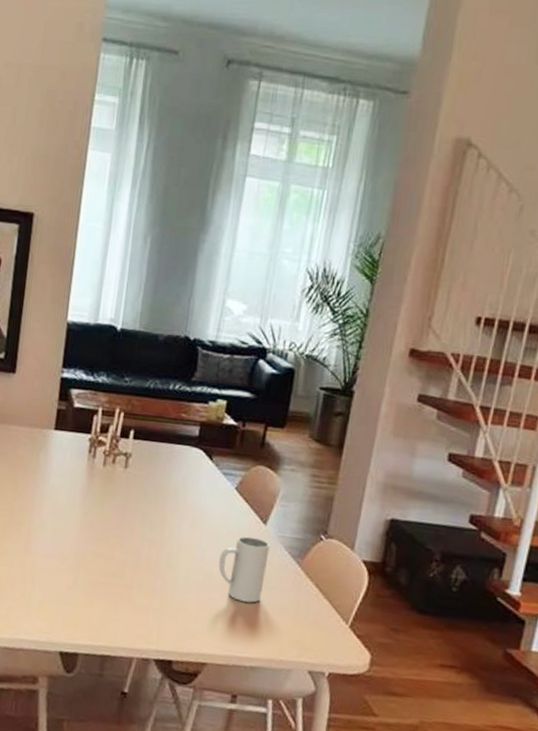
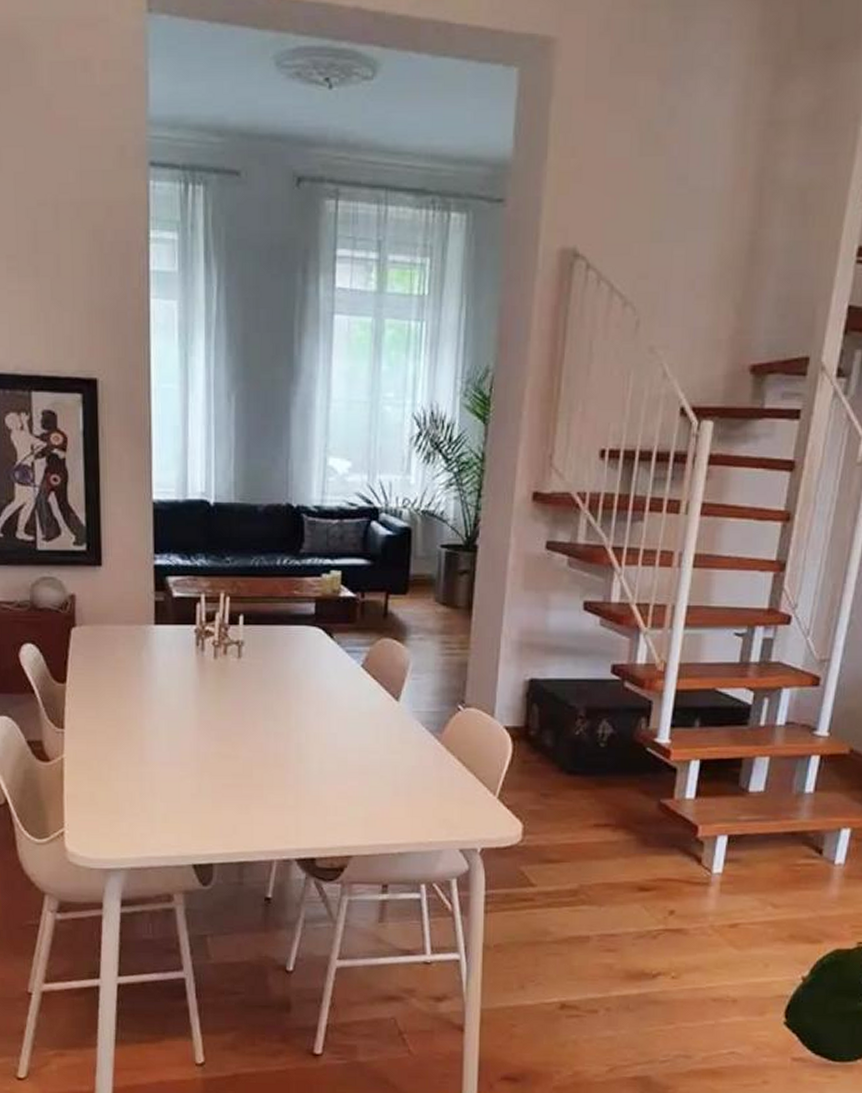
mug: present [218,536,270,603] -> none [353,716,405,787]

